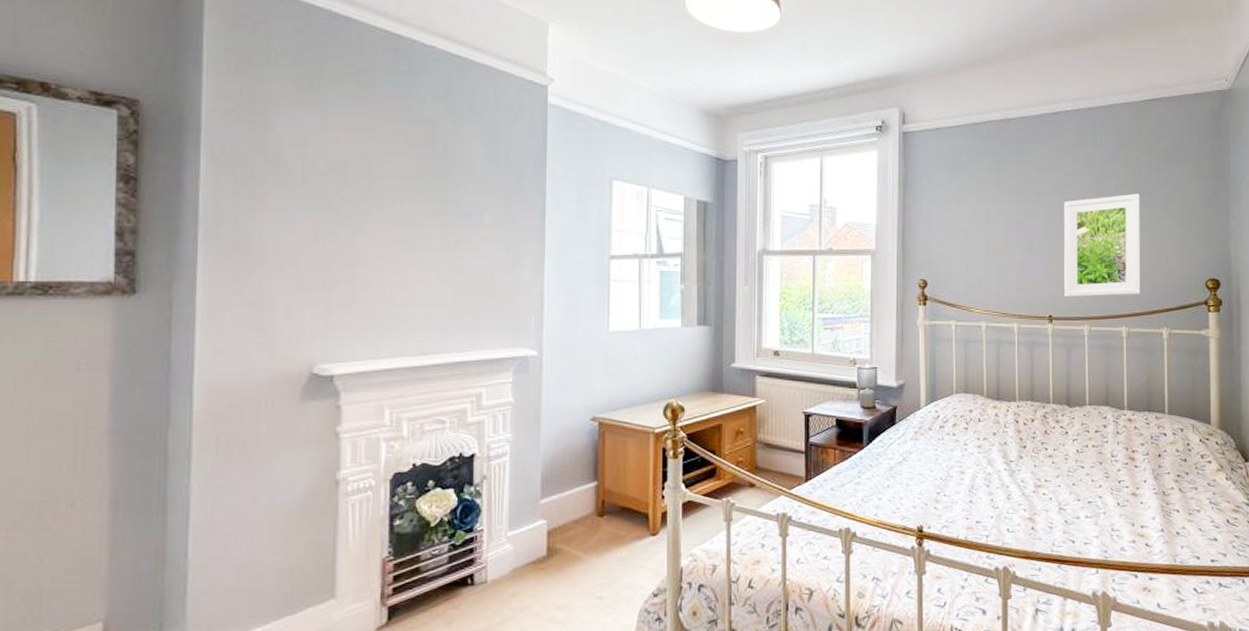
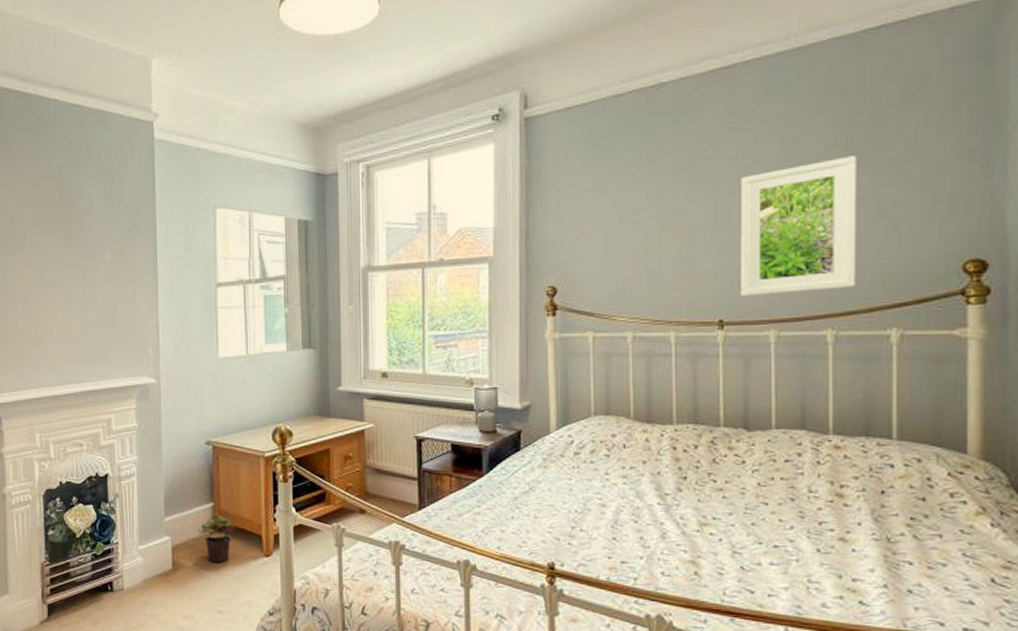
potted plant: none [578,493,618,545] -> present [198,513,233,562]

